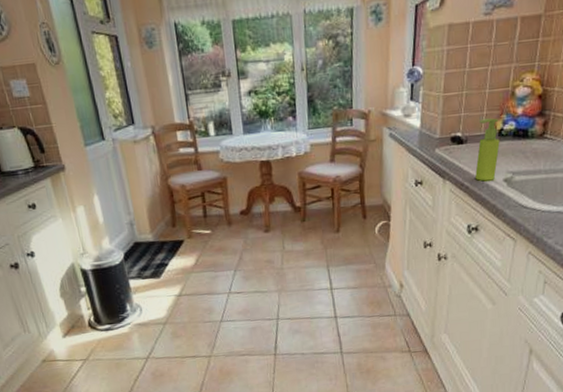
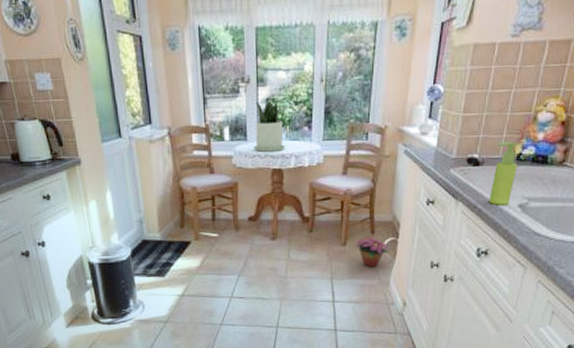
planter: none [239,92,271,145] -> present [254,100,285,152]
flower arrangement: none [346,221,383,253] -> present [353,236,390,268]

